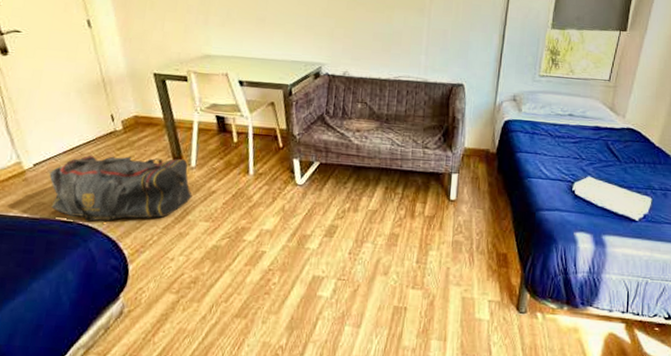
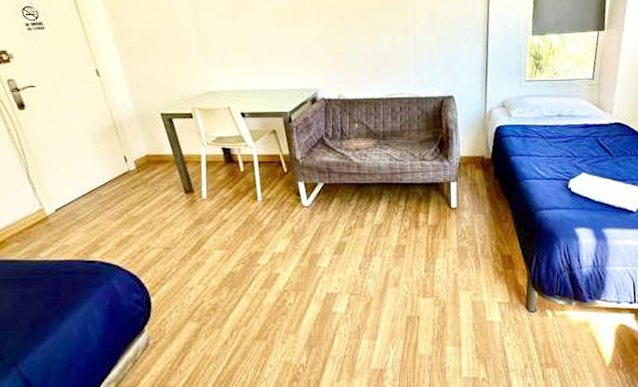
duffel bag: present [49,154,193,223] -> none [70,191,206,259]

